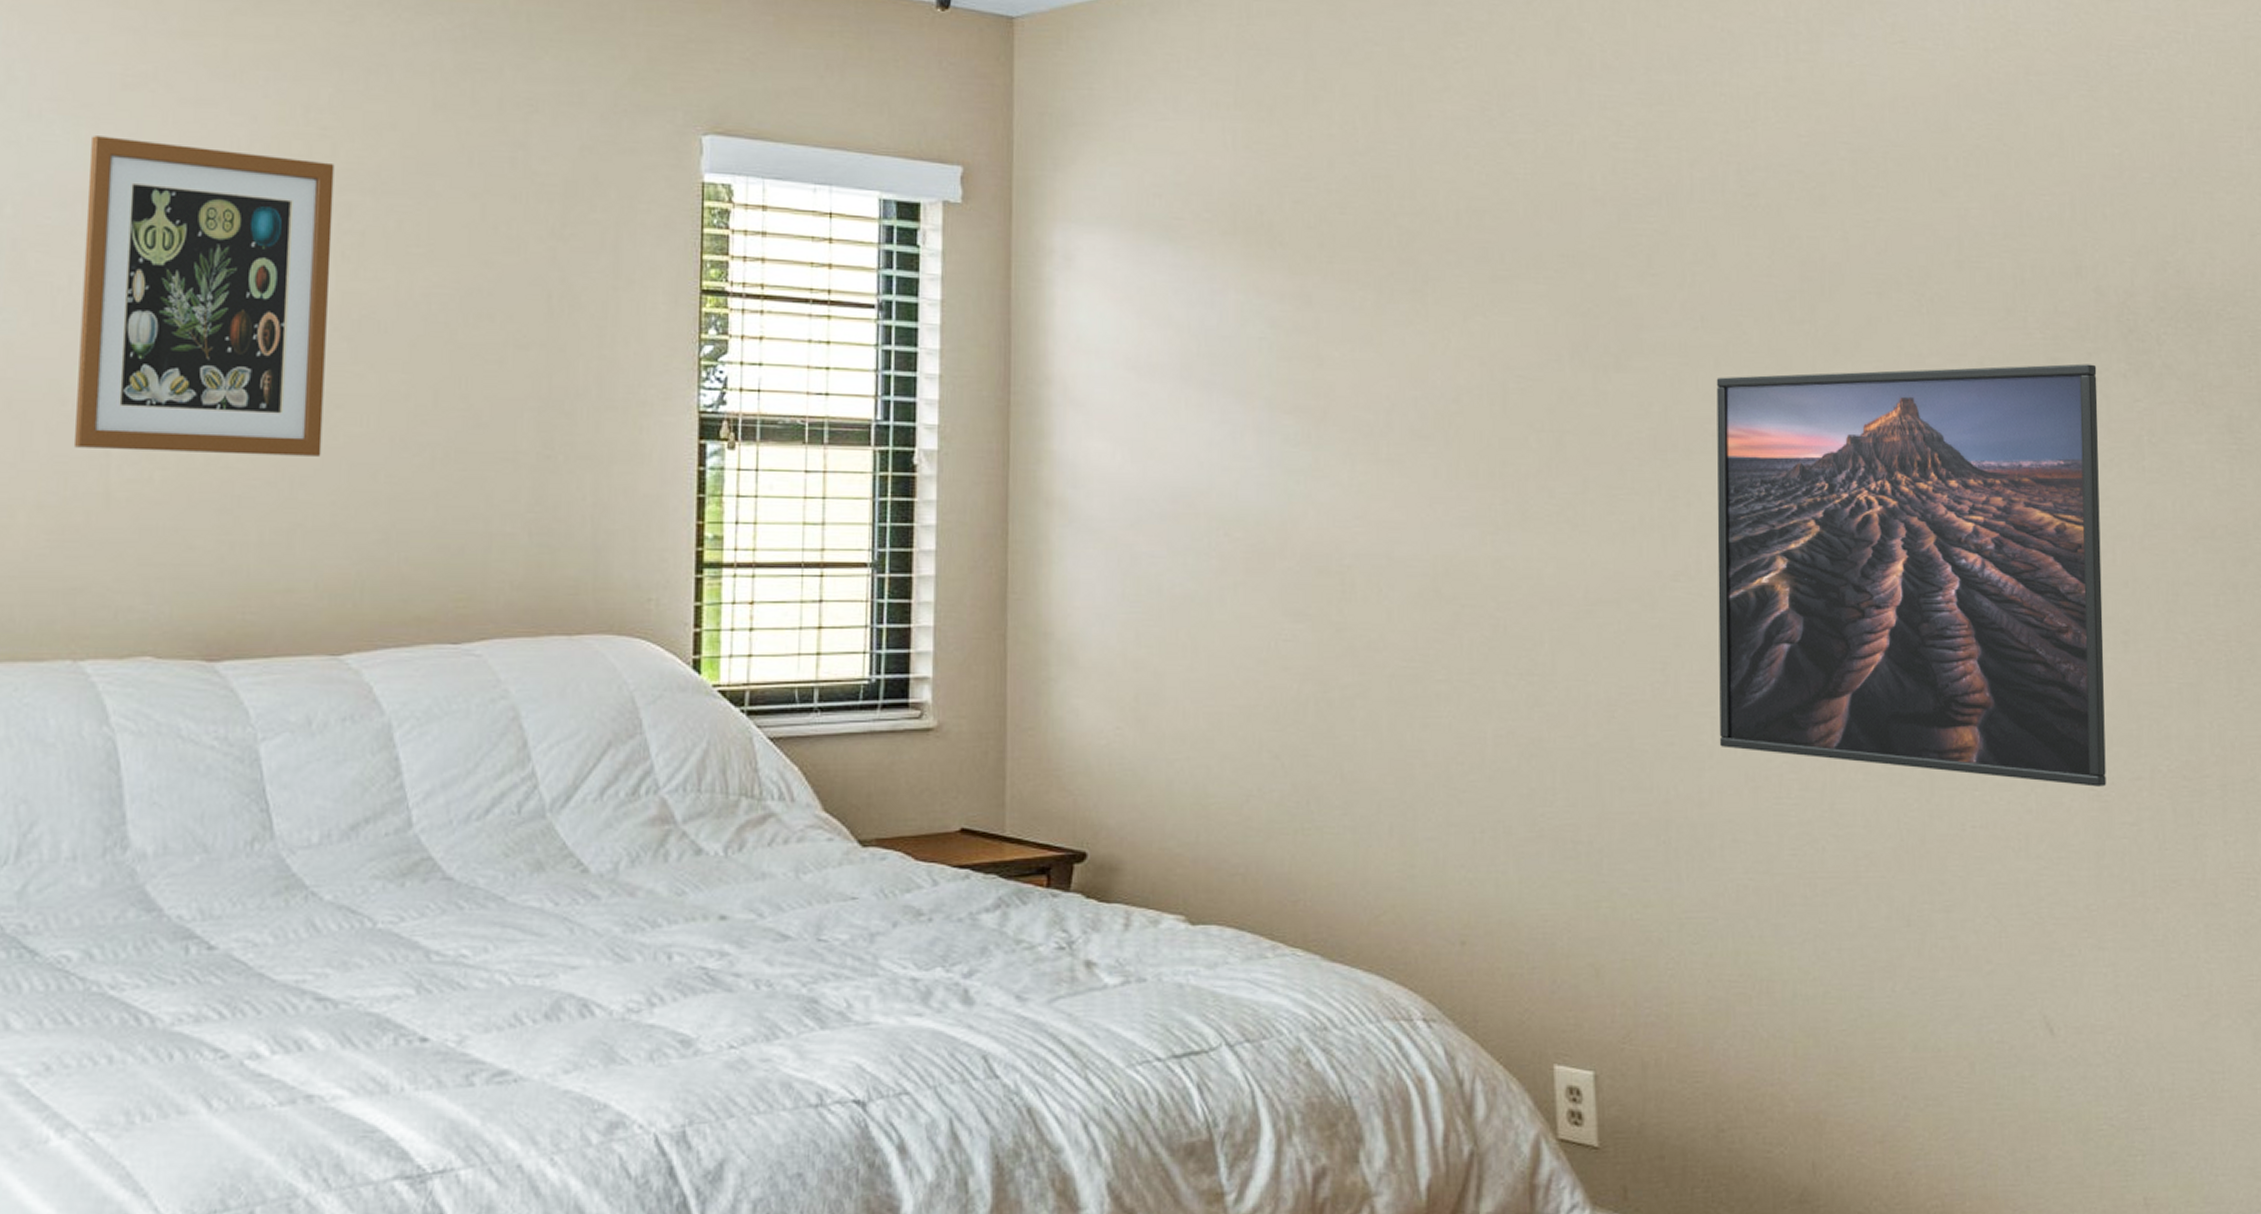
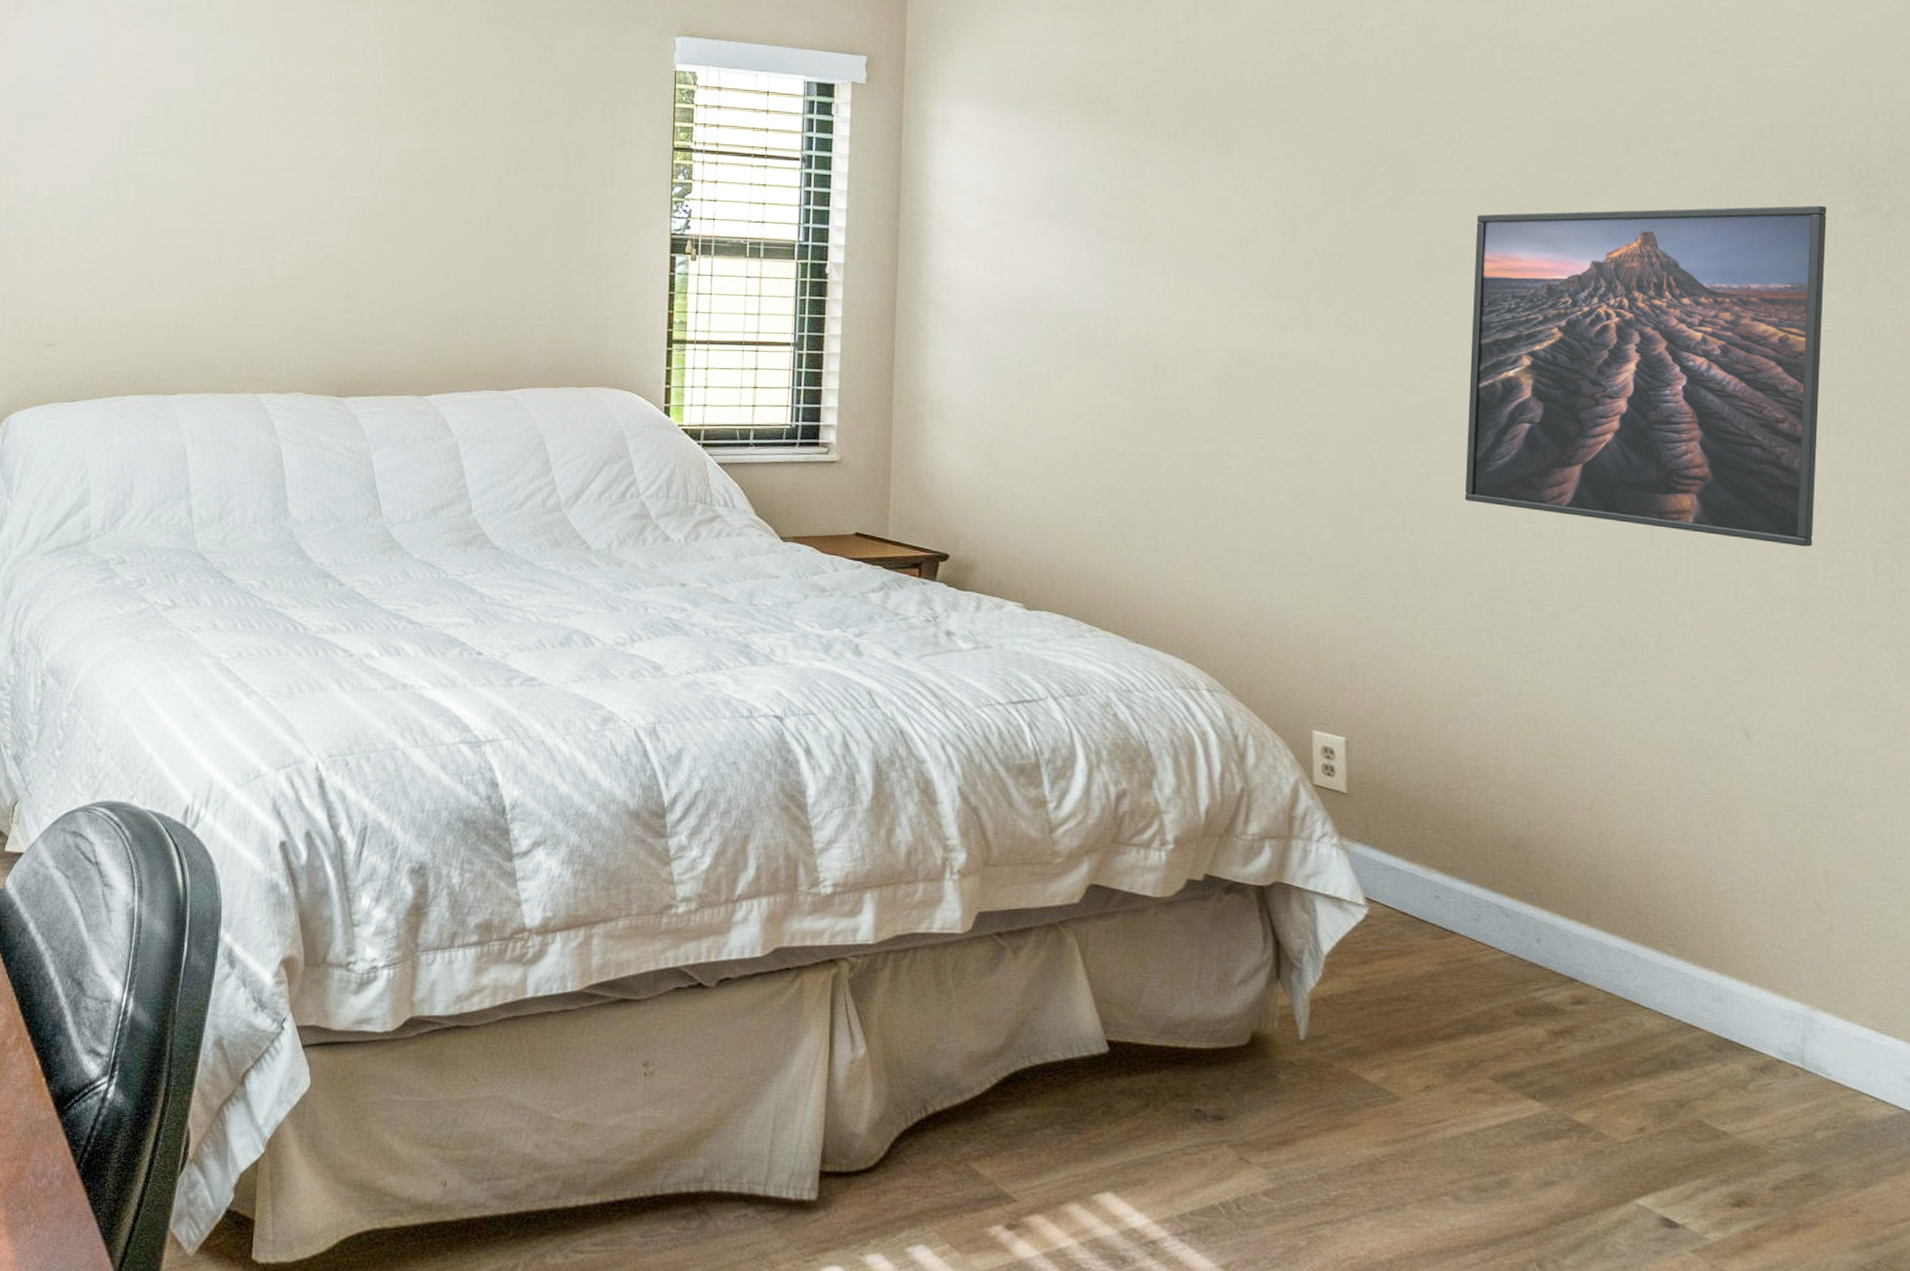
wall art: present [73,136,335,456] -> none [252,45,420,262]

